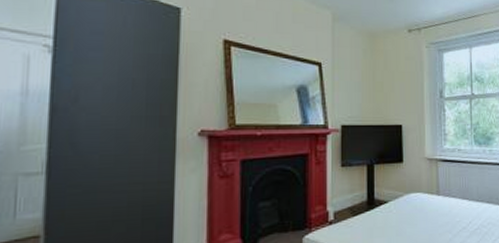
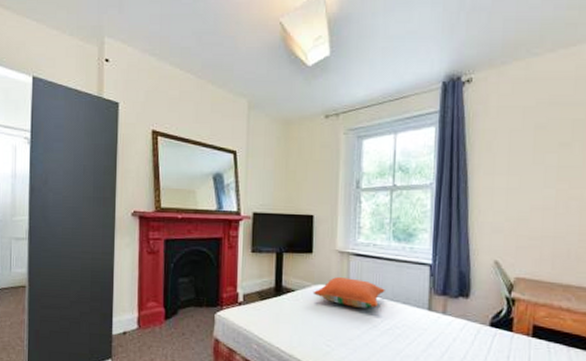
pillow: none [405,183,471,212] -> present [312,277,385,308]

